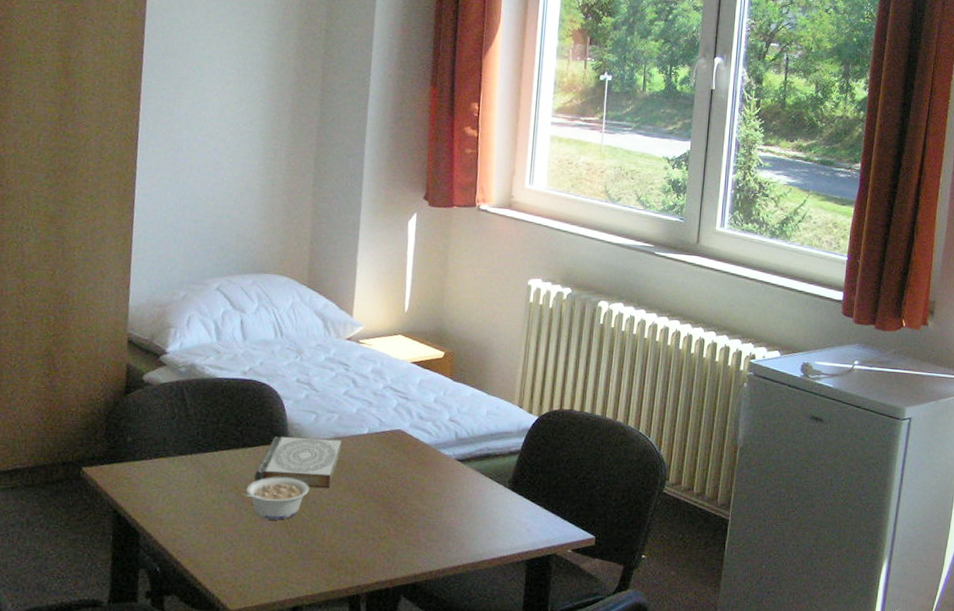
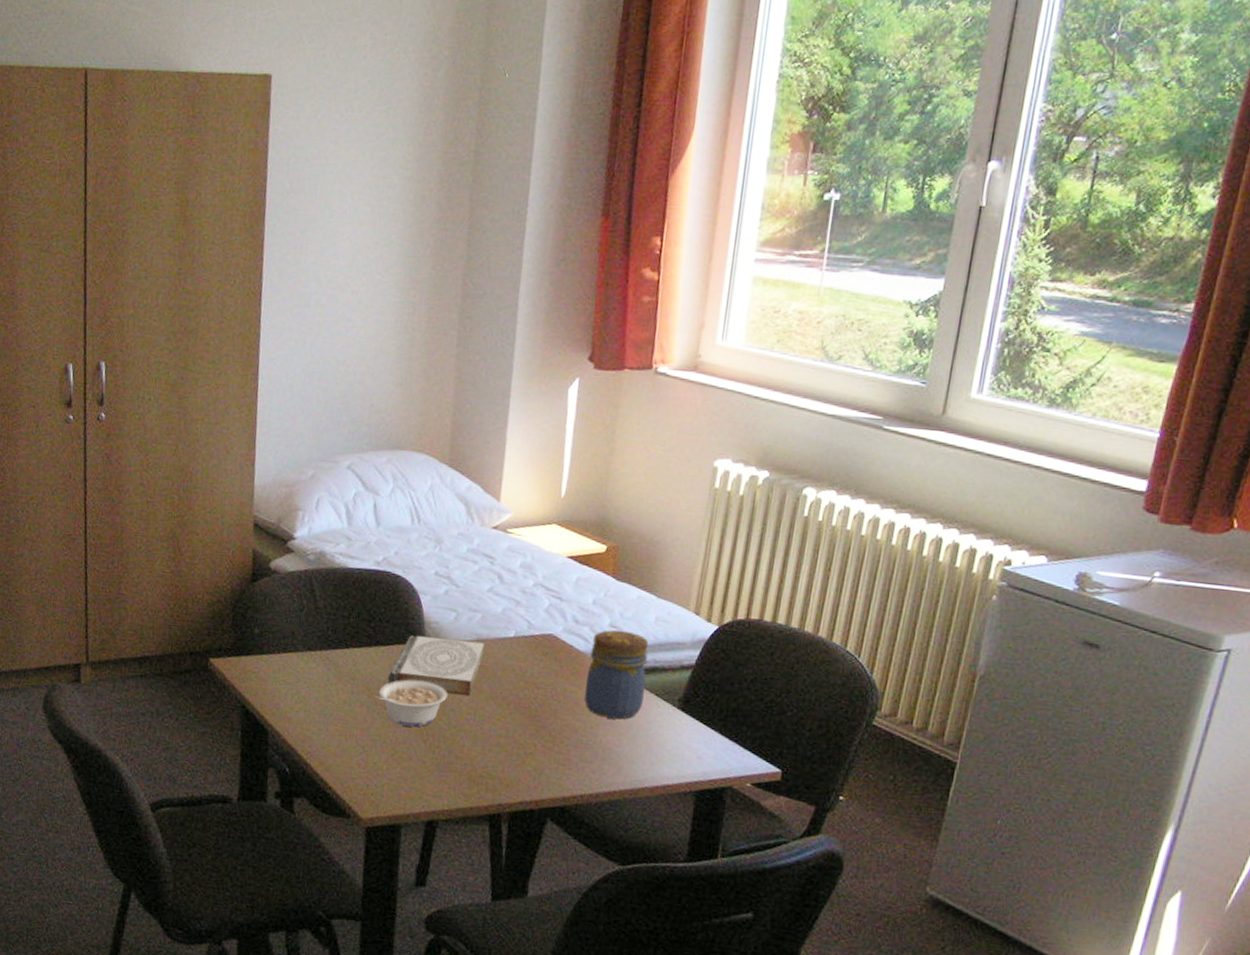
jar: none [430,423,482,502] -> present [584,630,649,720]

